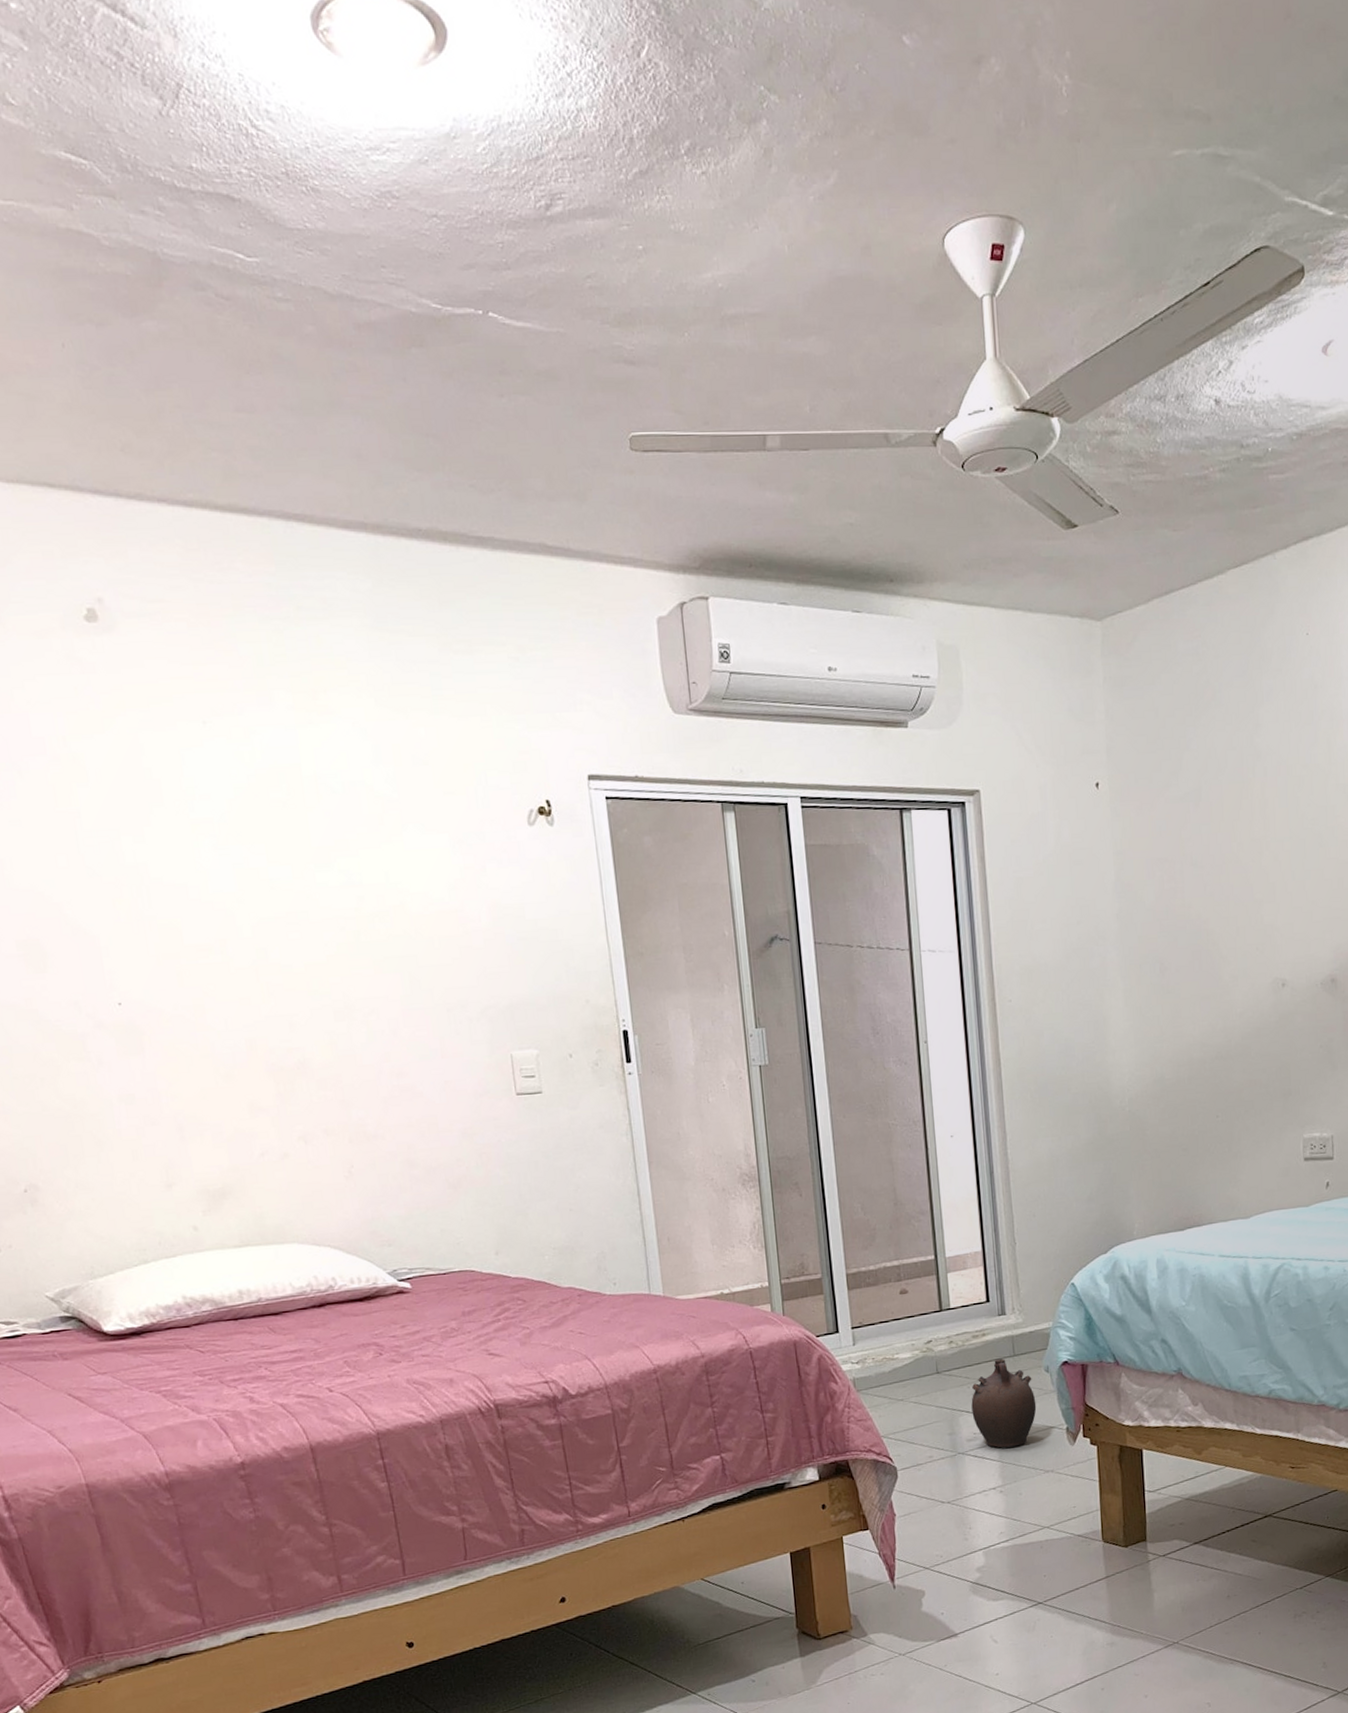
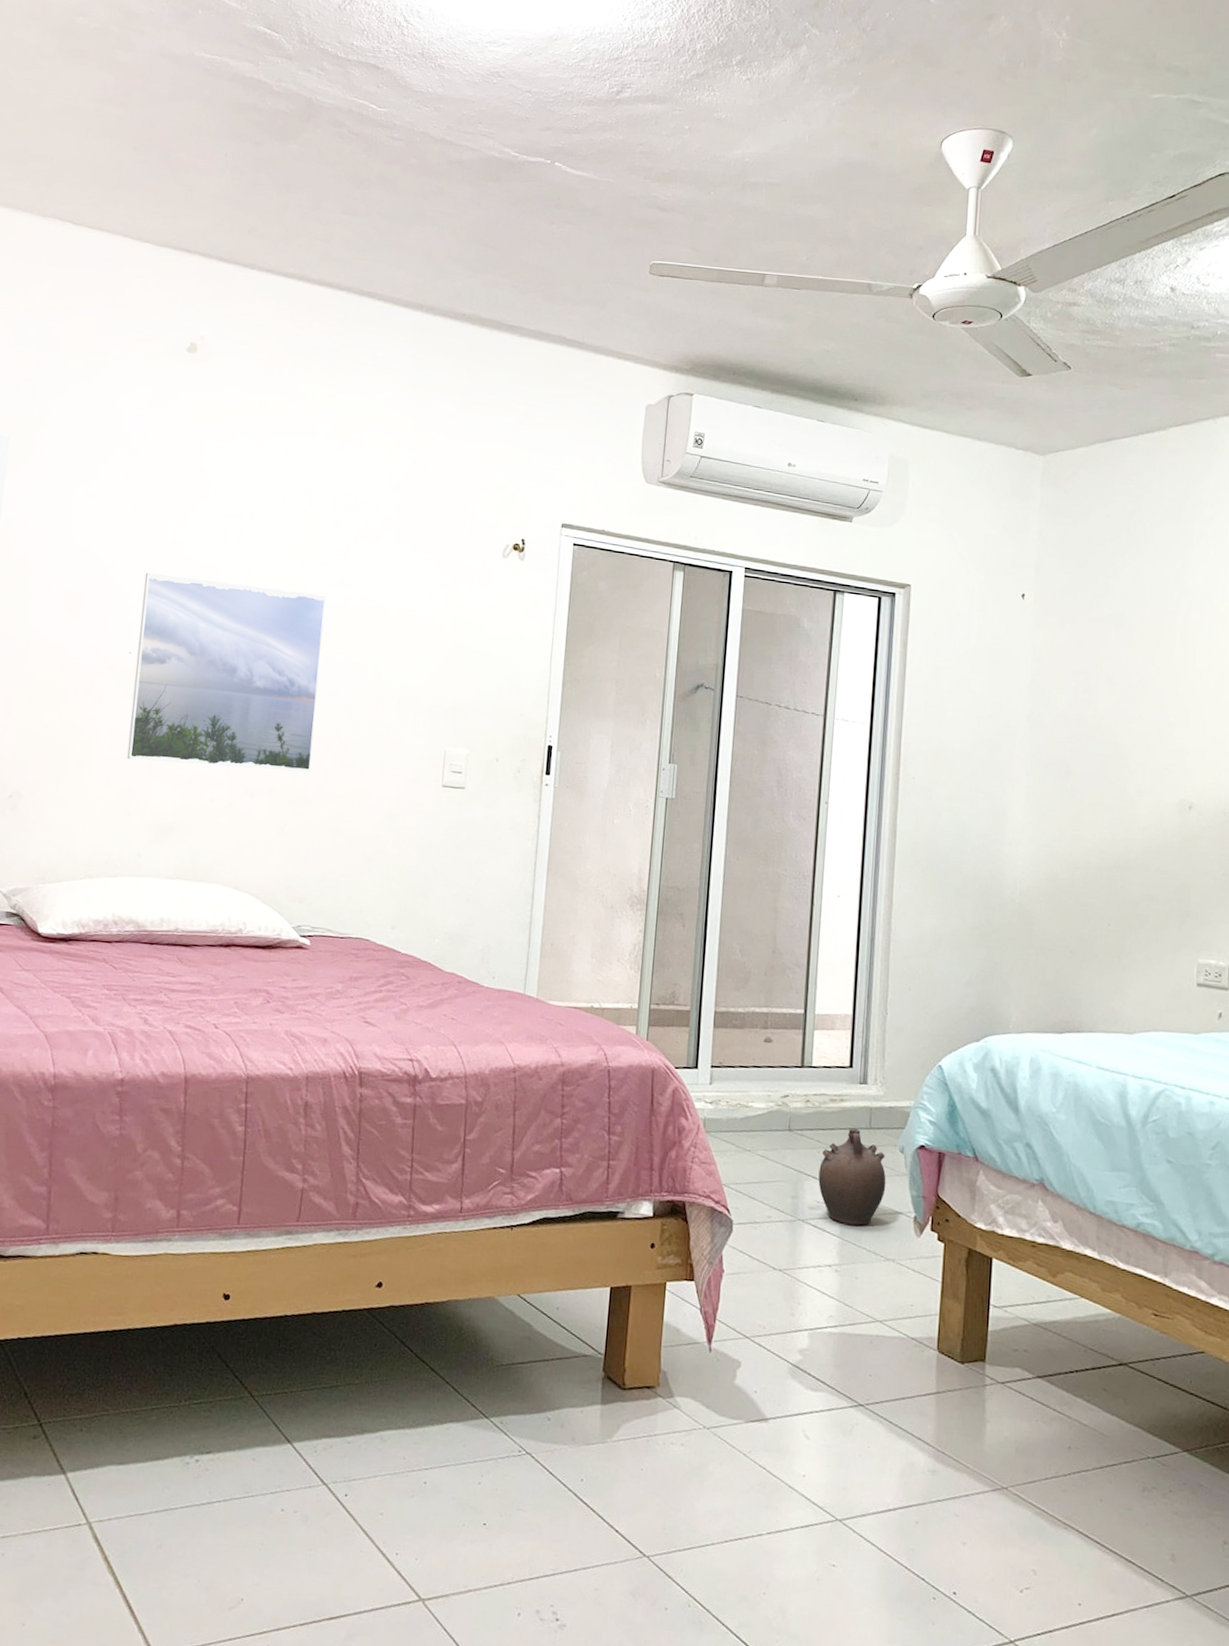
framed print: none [111,900,367,1126] -> present [126,572,327,773]

